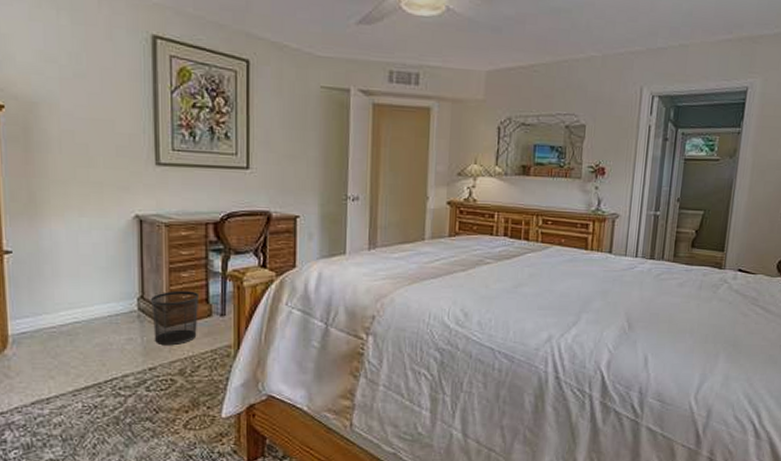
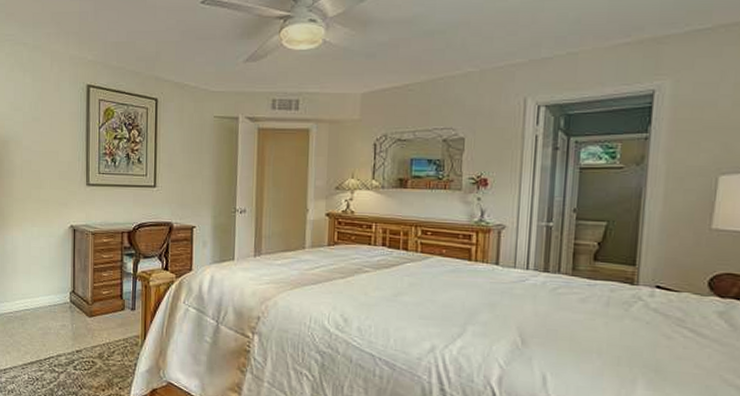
waste bin: present [151,290,200,346] -> none [80,287,116,333]

